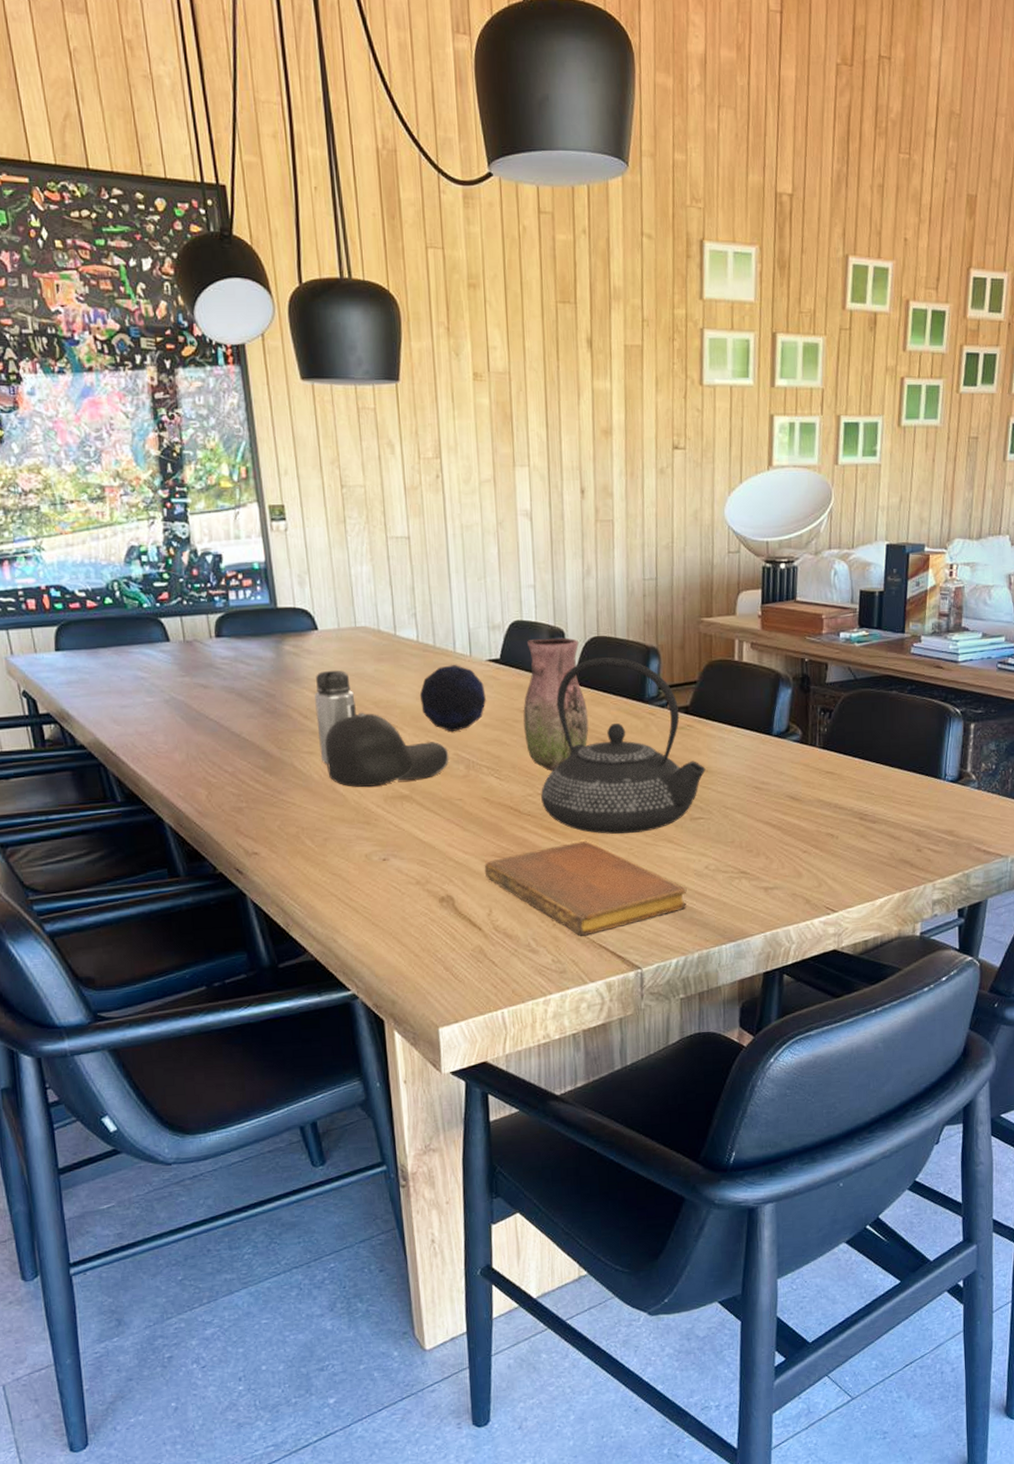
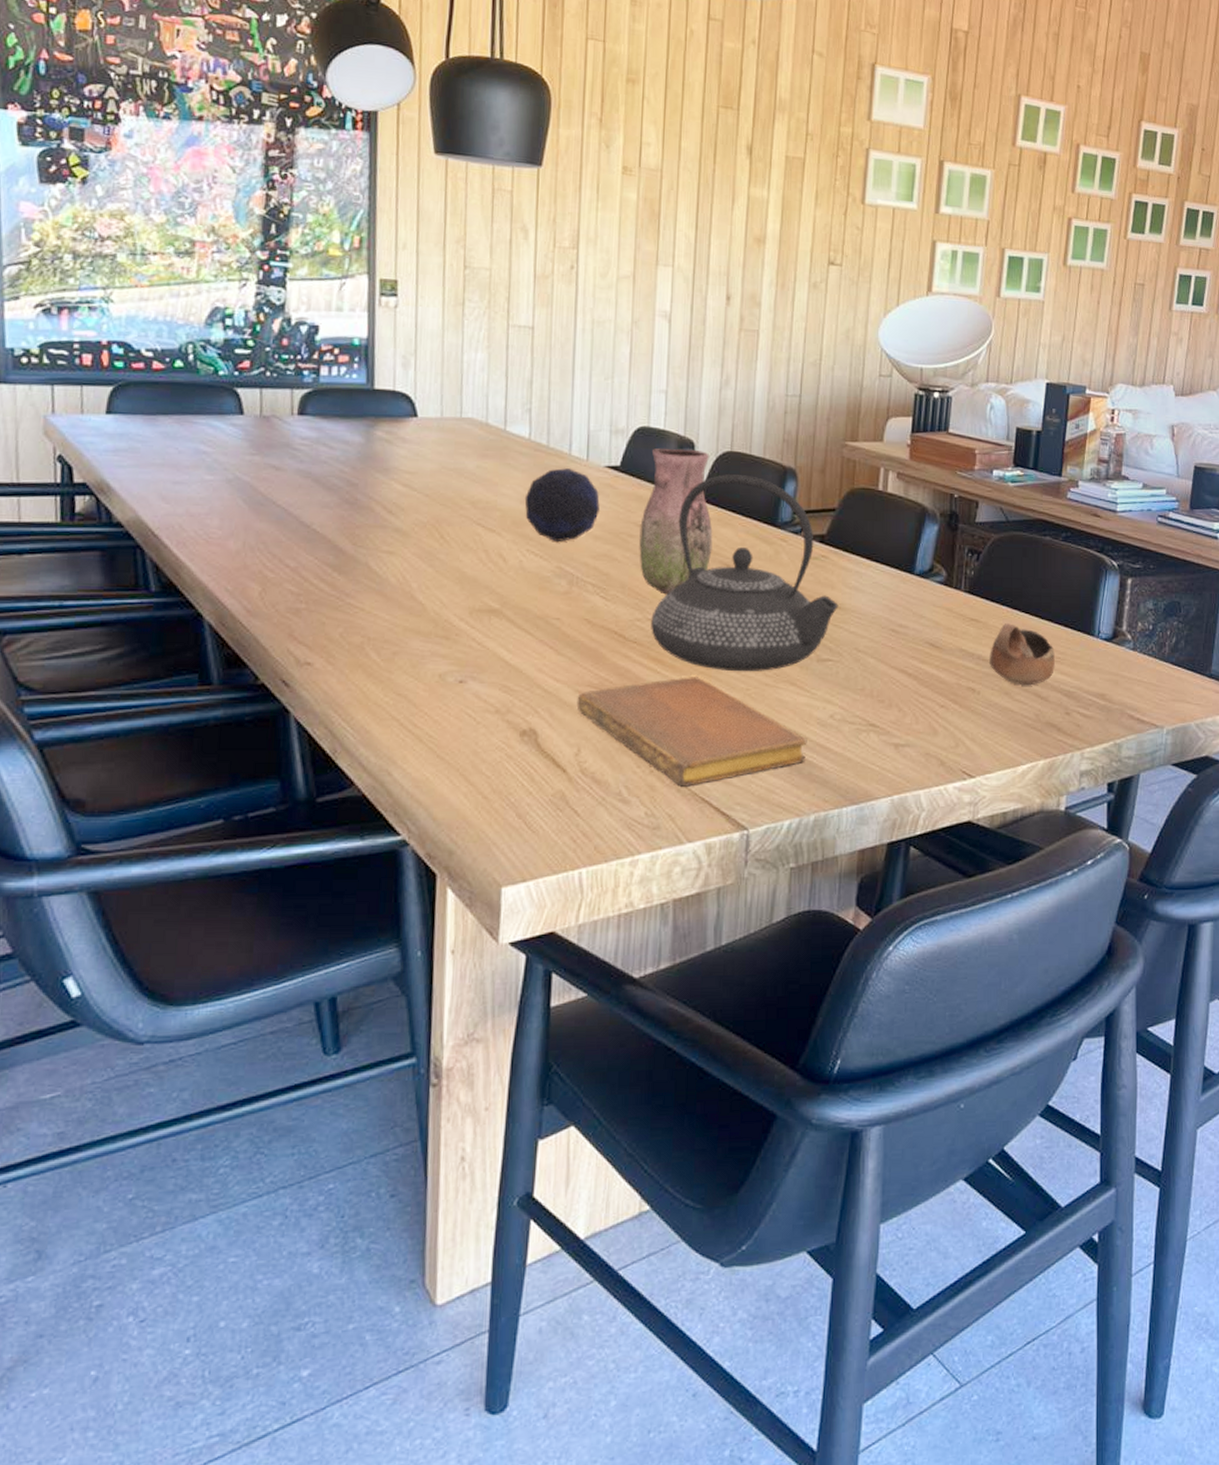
water bottle: present [315,670,449,787] -> none [401,462,551,596]
cup: none [845,772,905,828] -> present [989,622,1055,685]

